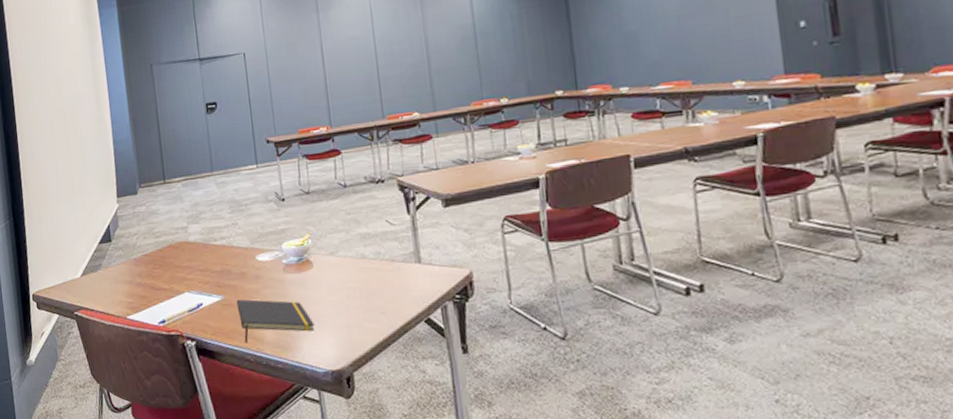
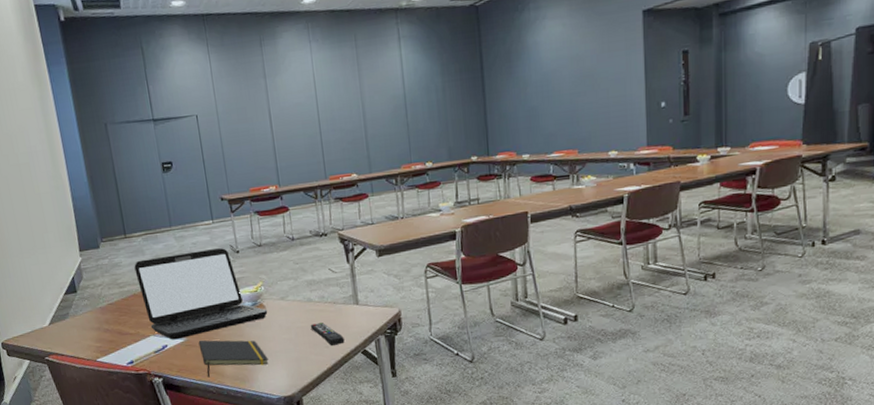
laptop: none [172,195,315,298] -> present [134,248,268,340]
remote control: none [363,284,405,313] -> present [310,323,345,347]

